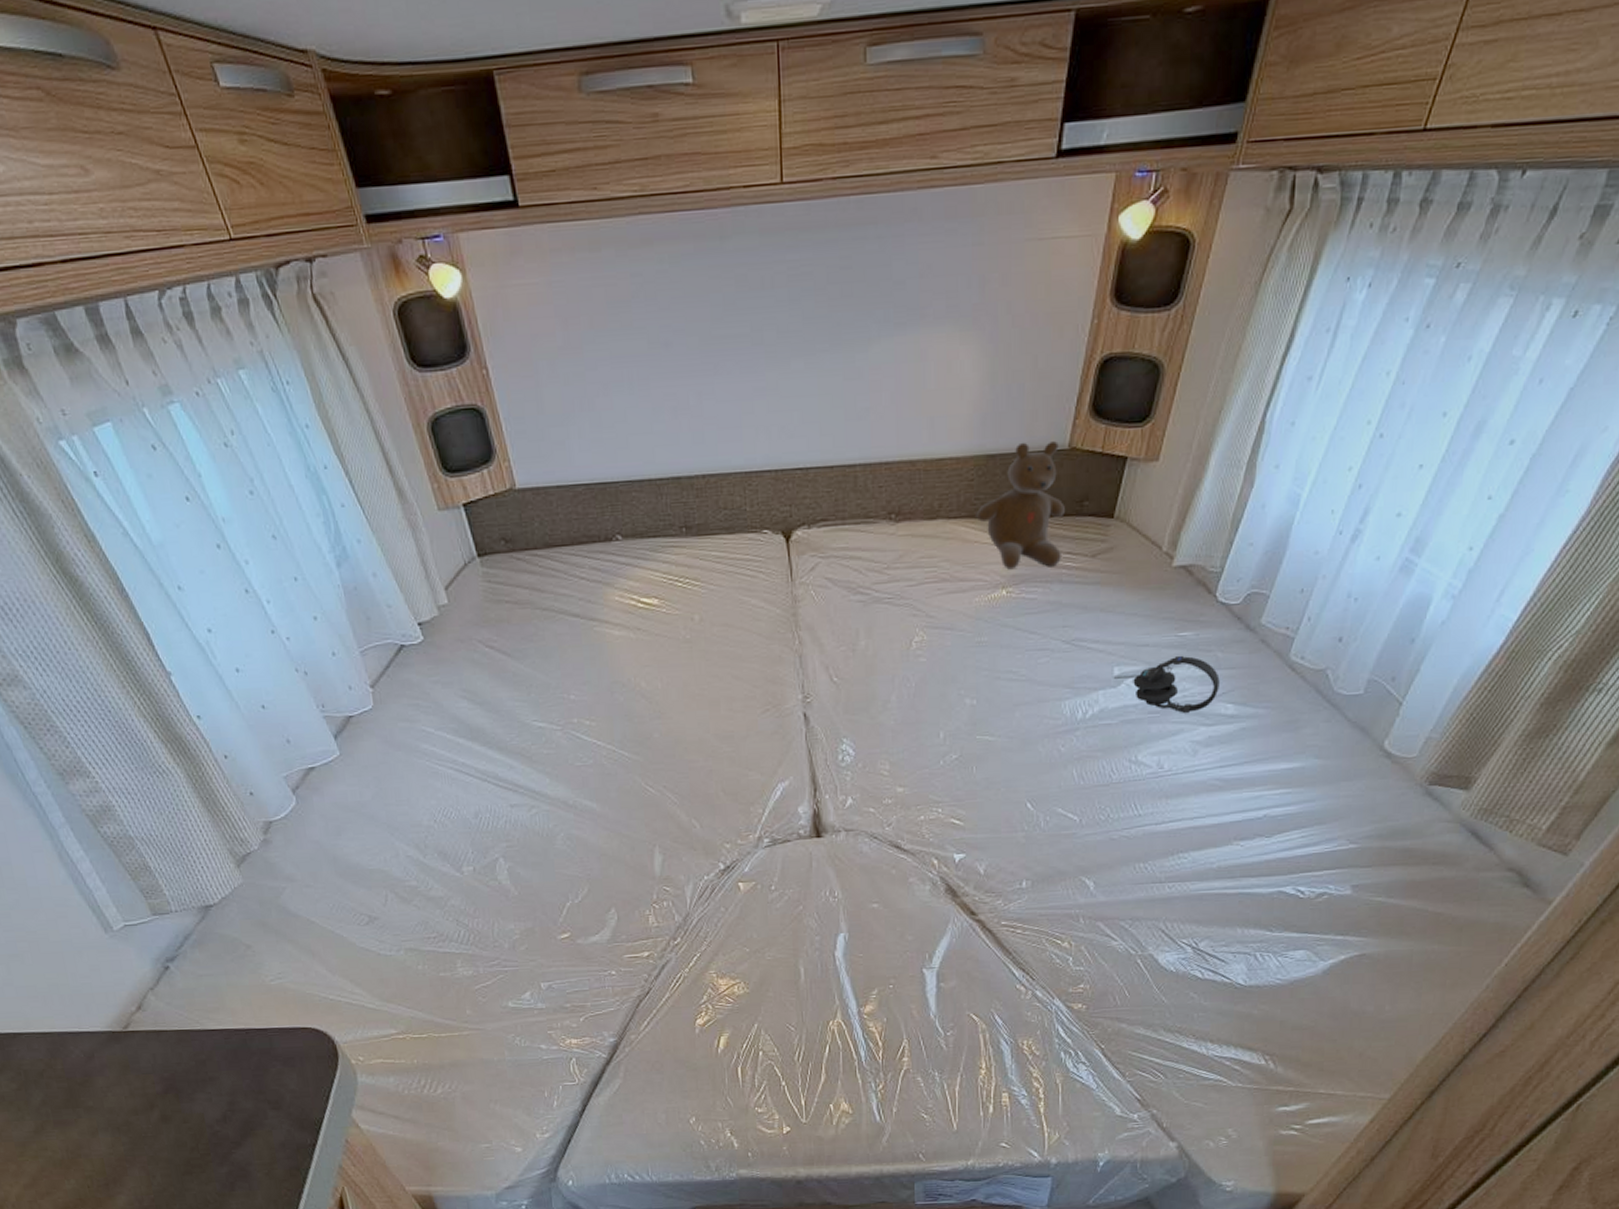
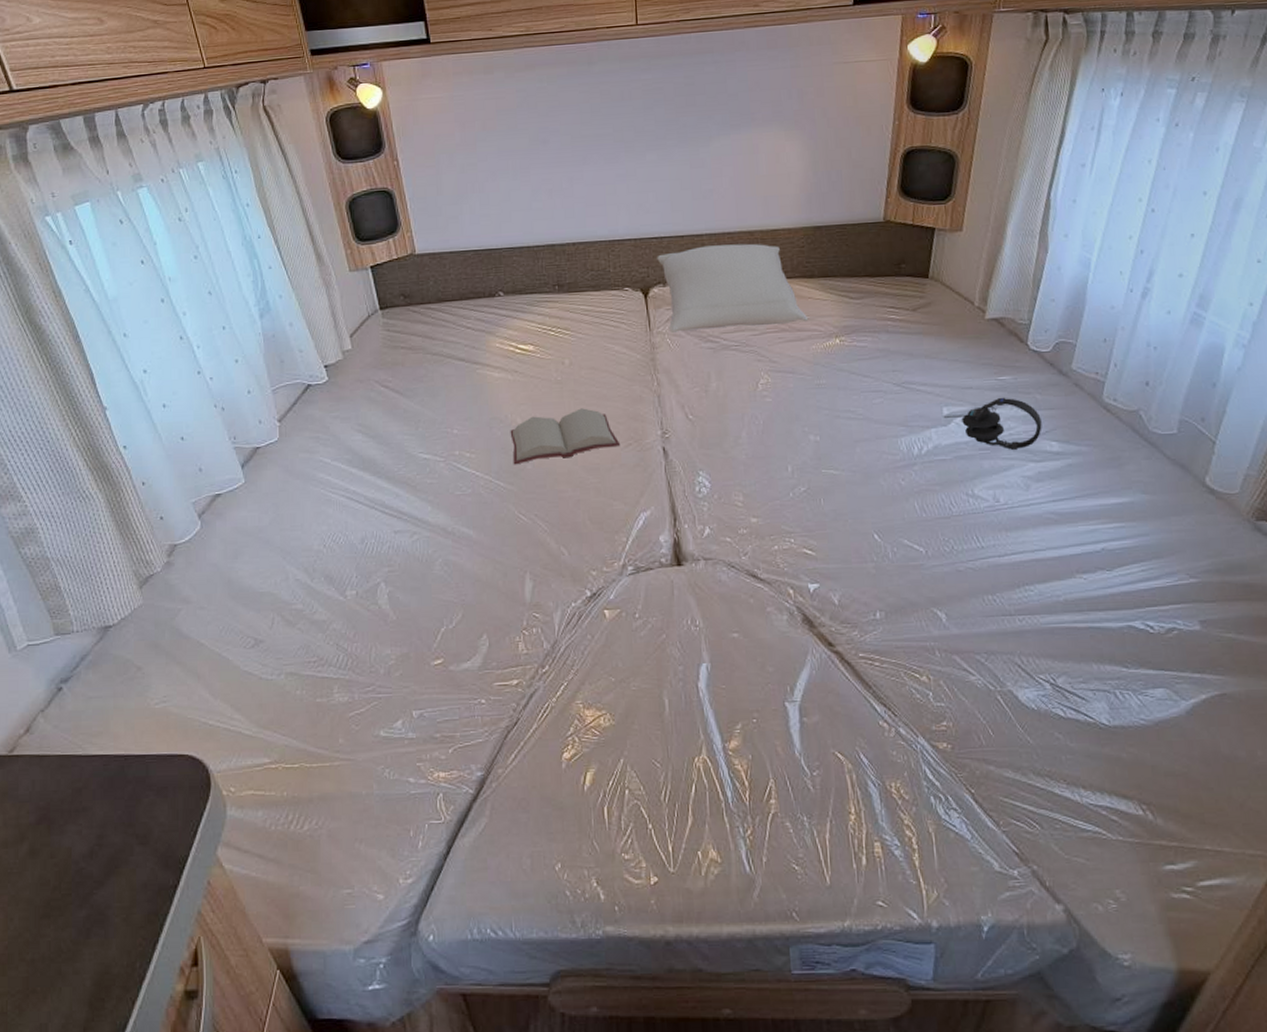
hardback book: none [634,670,757,733] -> present [510,408,621,465]
pillow: none [801,476,973,583] -> present [657,243,809,333]
stuffed bear: present [976,441,1065,570] -> none [808,216,886,322]

